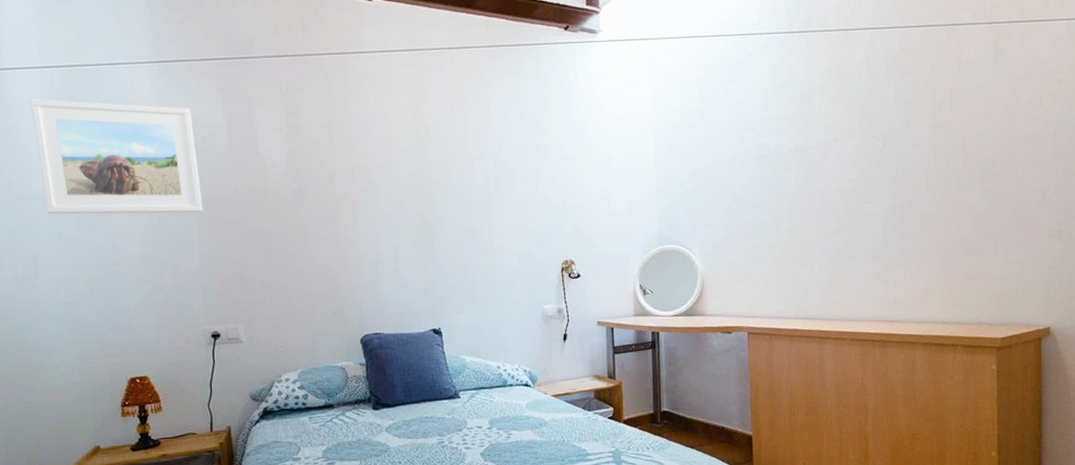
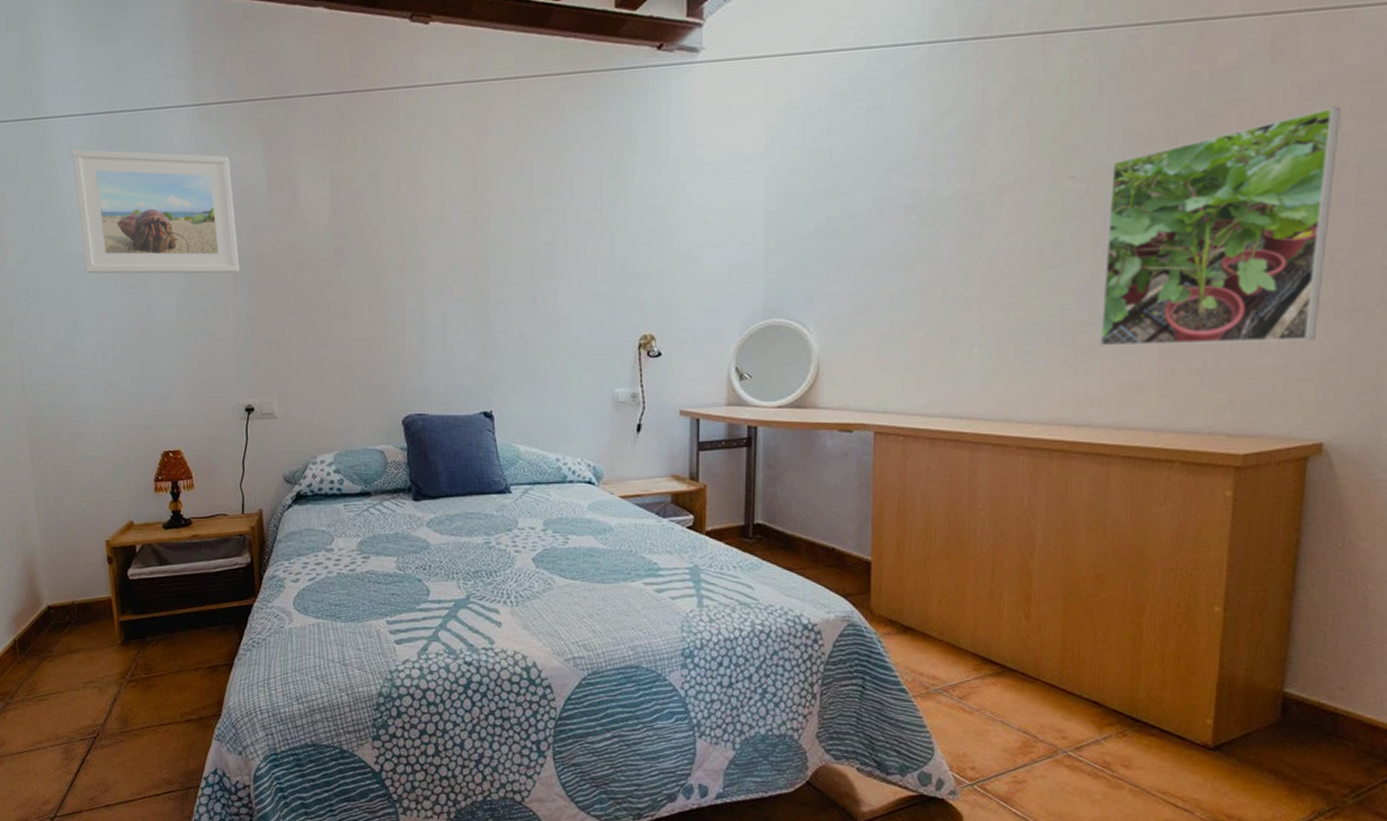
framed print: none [899,89,1041,262] -> present [1098,106,1341,347]

